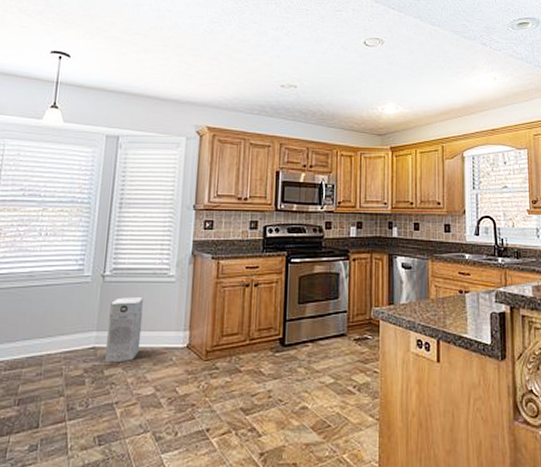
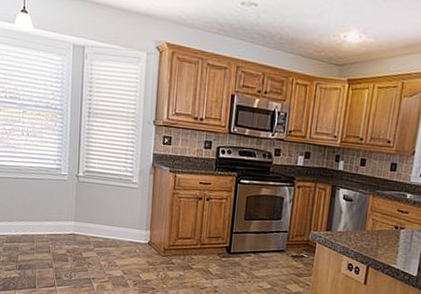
air purifier: present [104,297,144,363] -> none [82,196,112,249]

